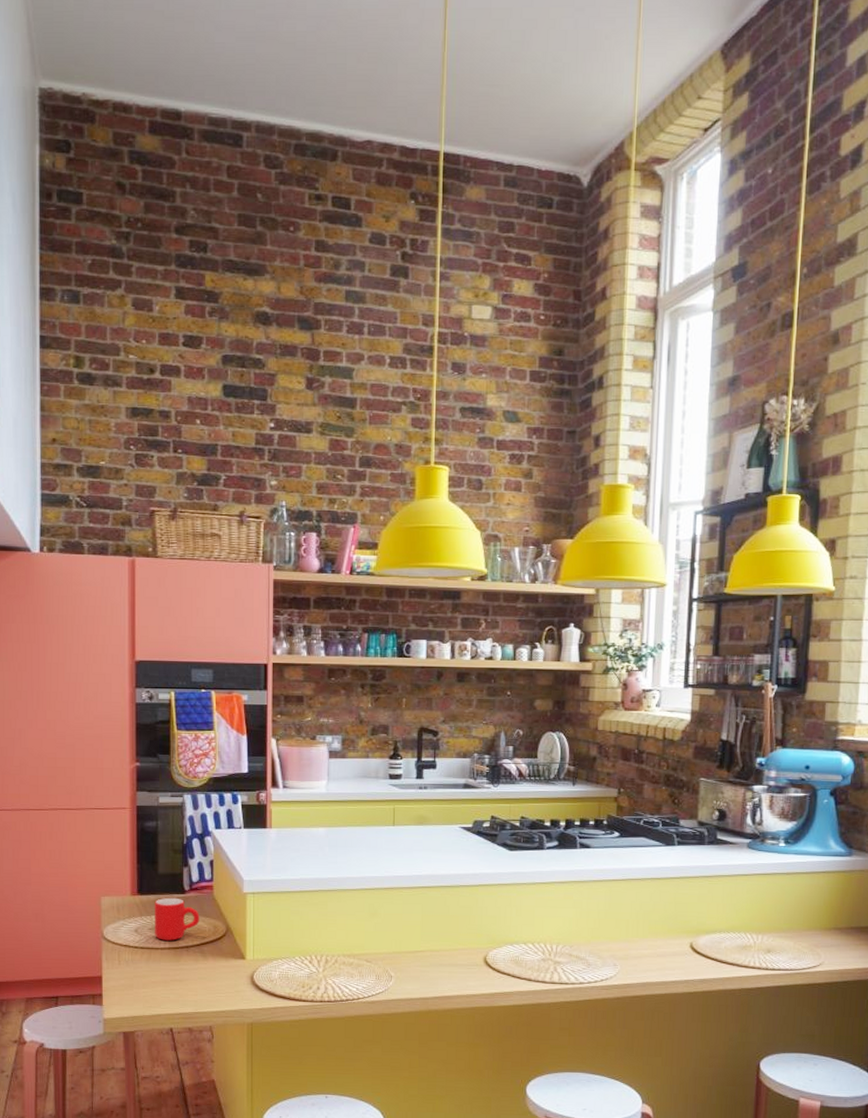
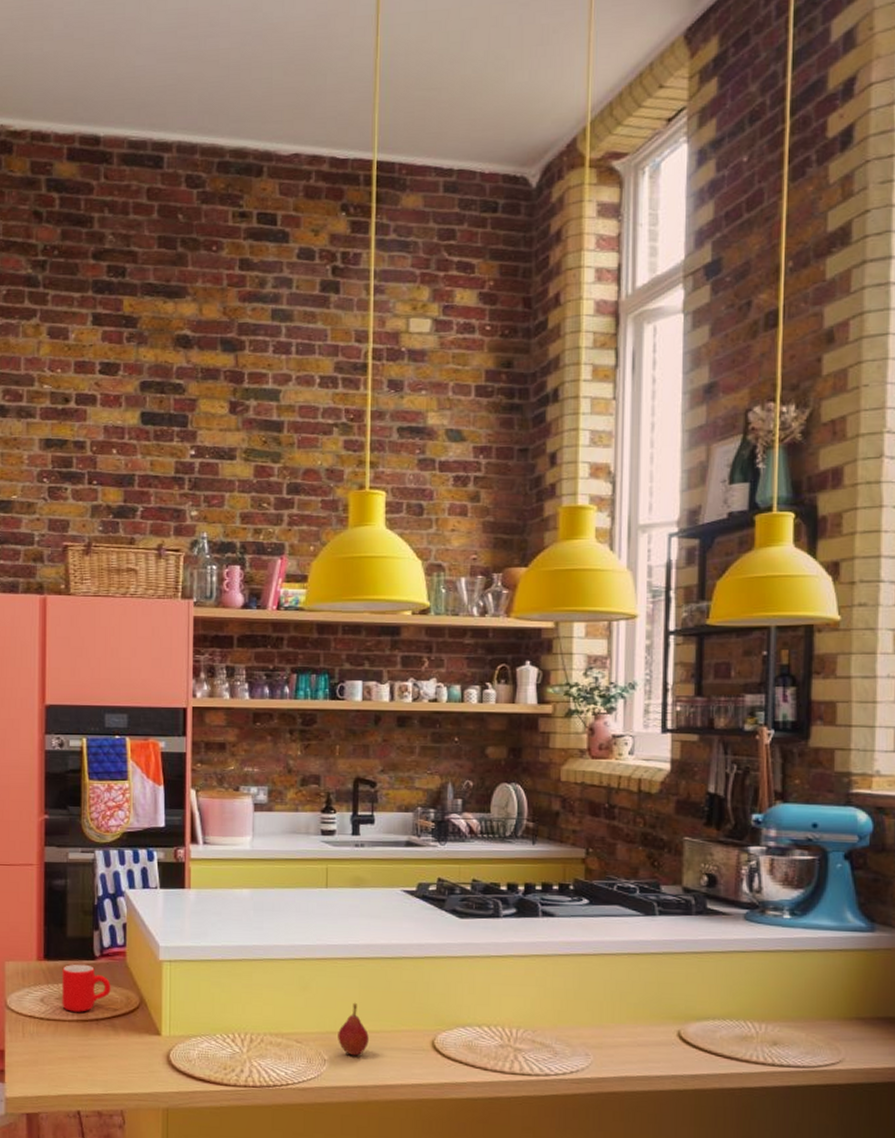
fruit: none [403,925,430,972] -> present [338,1002,369,1056]

